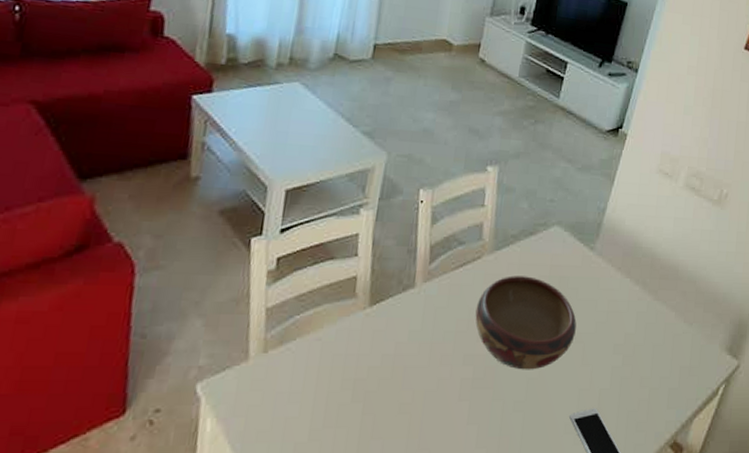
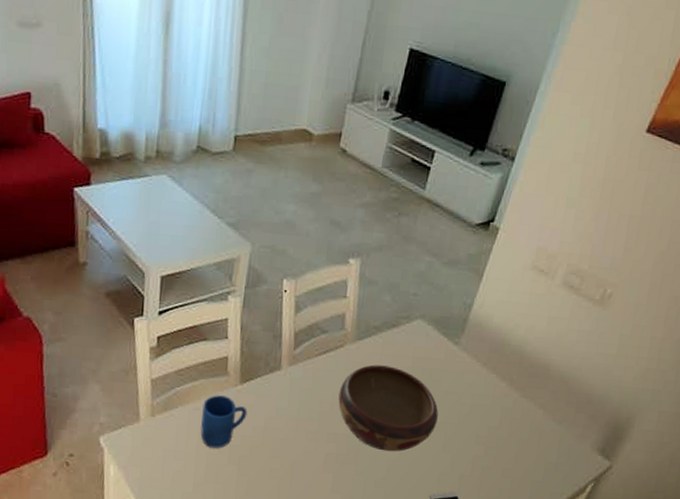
mug: none [321,321,377,385] -> present [200,395,248,449]

